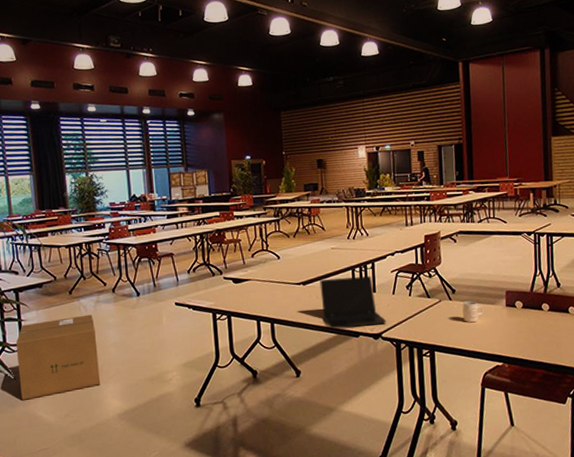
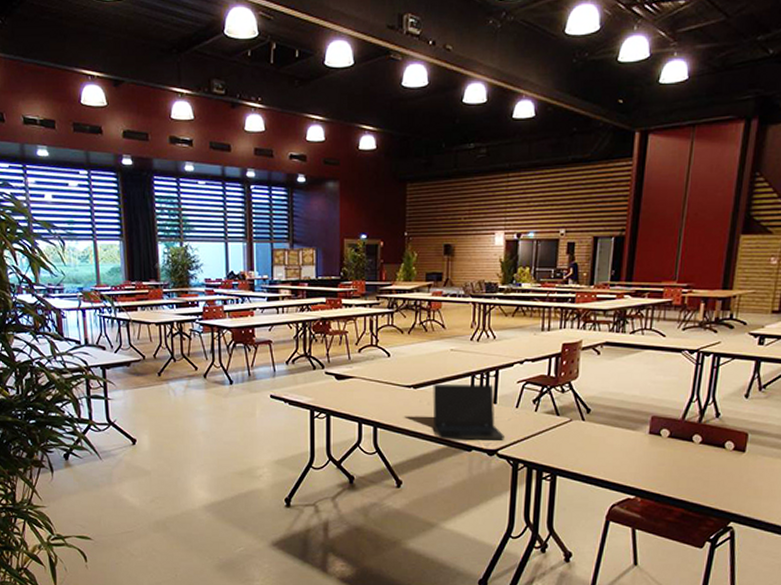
box: present [15,314,100,400] -> none [102,399,187,481]
mug: present [462,300,484,323] -> none [595,423,621,448]

